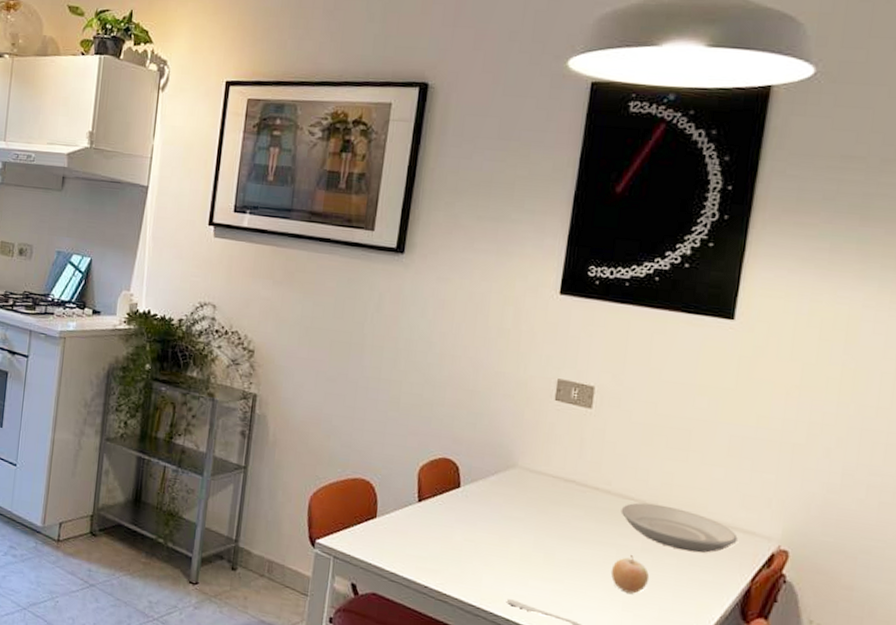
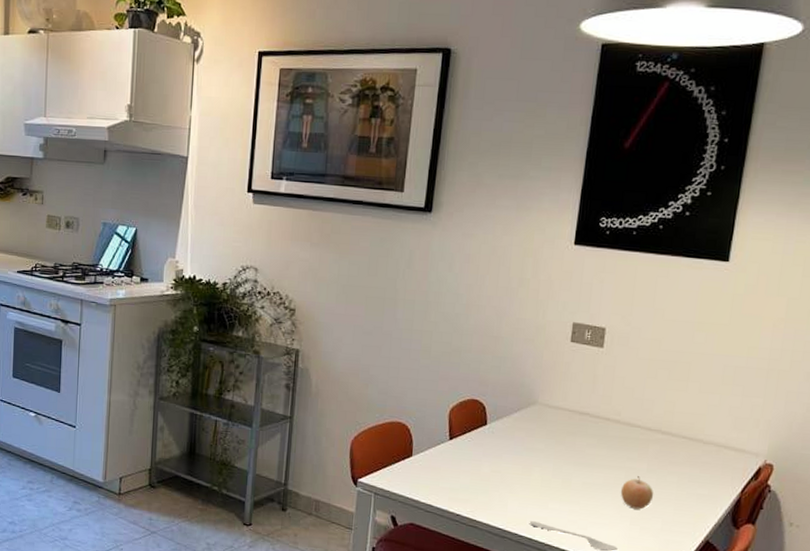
plate: present [620,503,738,553] -> none [629,430,730,471]

